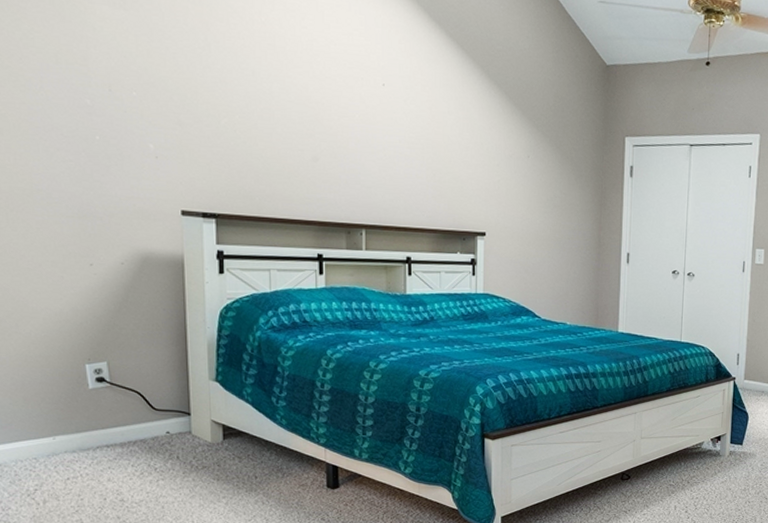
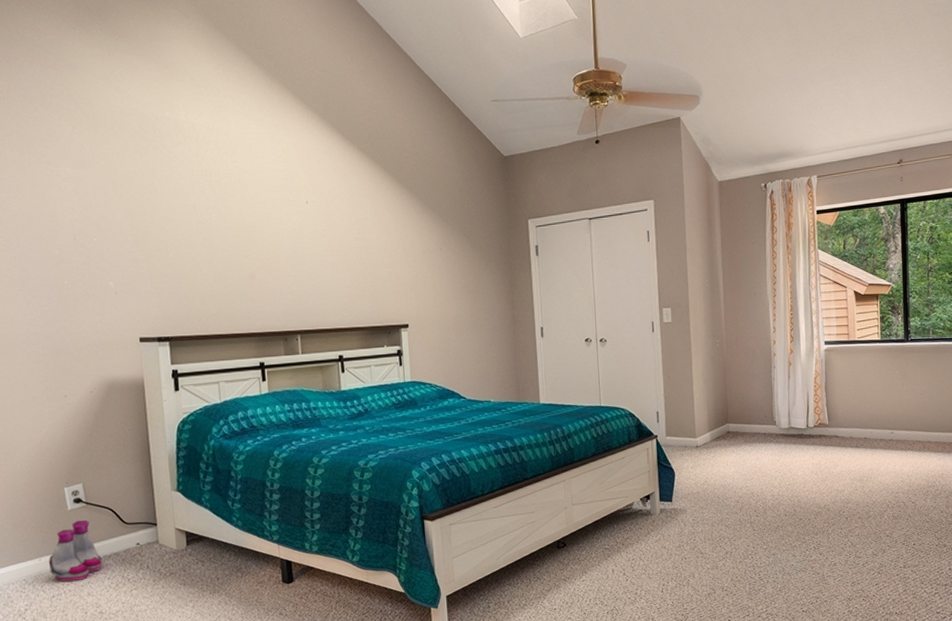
boots: none [63,401,126,464] -> present [48,519,103,582]

